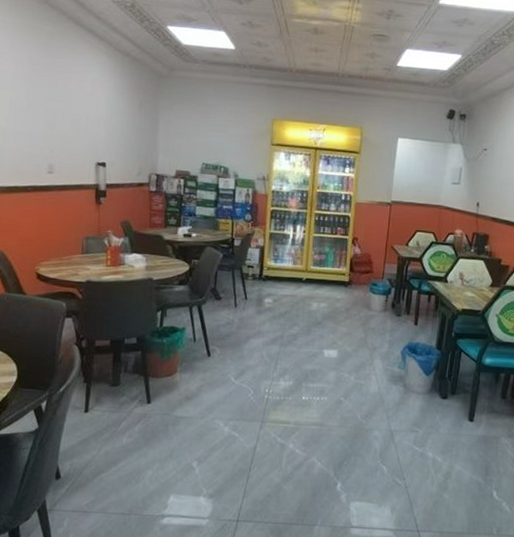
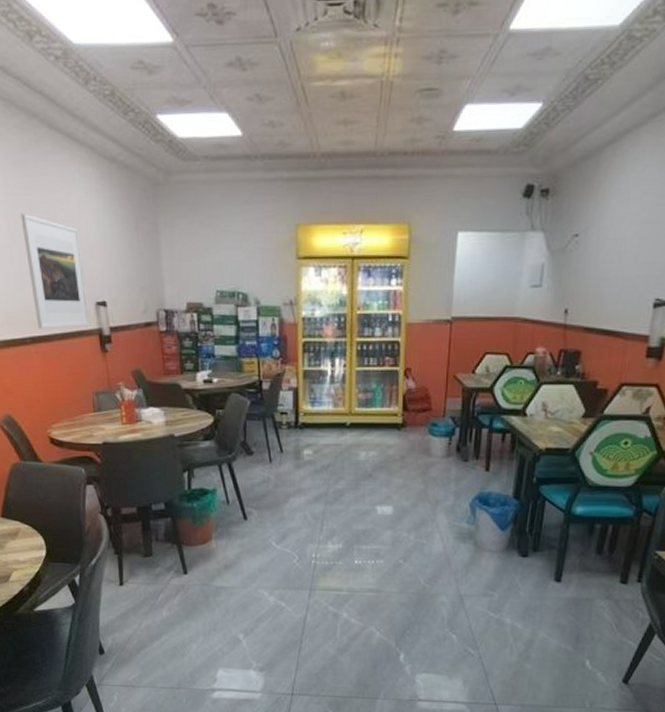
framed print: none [39,85,90,182] -> present [20,213,91,330]

